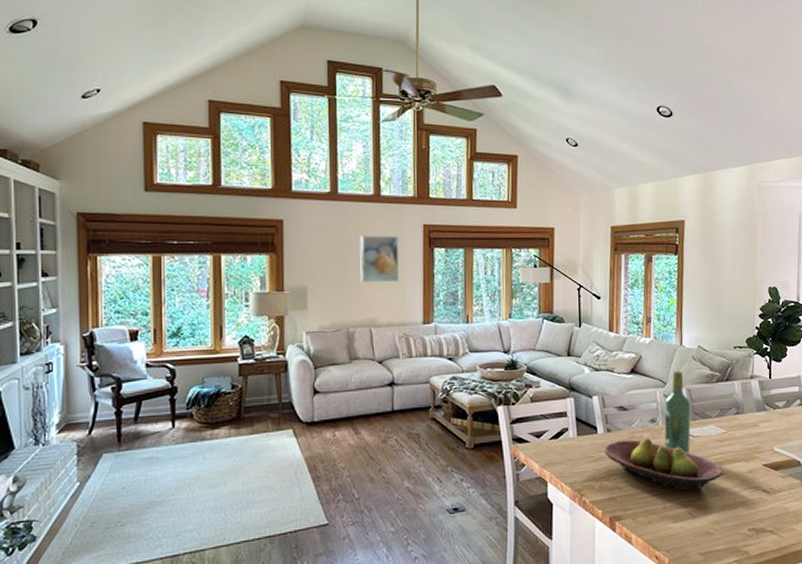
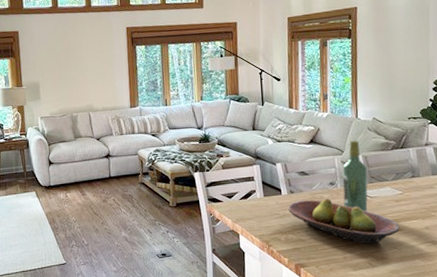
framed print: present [359,235,400,284] -> none [77,38,109,78]

